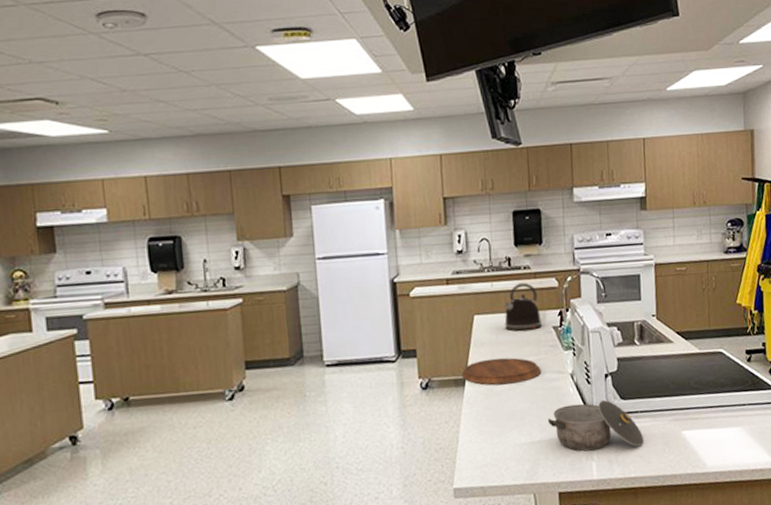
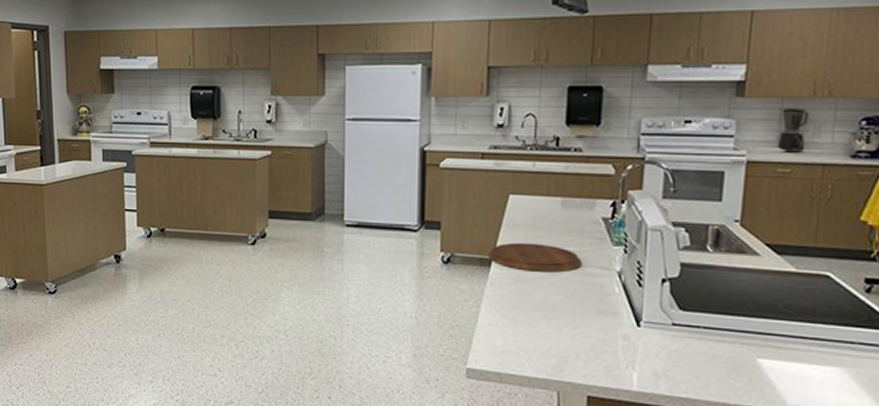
kettle: present [504,282,543,332] -> none [544,166,590,219]
cooking pot: present [548,400,644,451] -> none [584,305,703,366]
blender: none [674,216,694,254] -> present [777,109,809,153]

